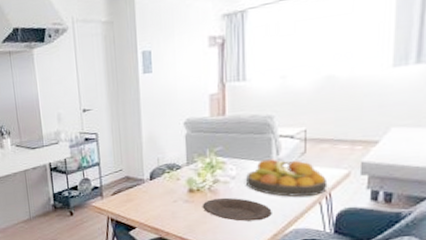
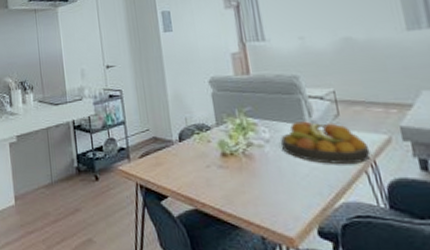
plate: present [202,197,272,222] -> none [238,163,316,192]

